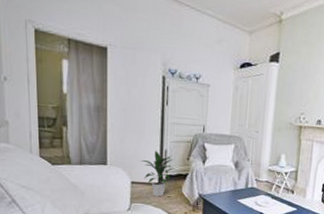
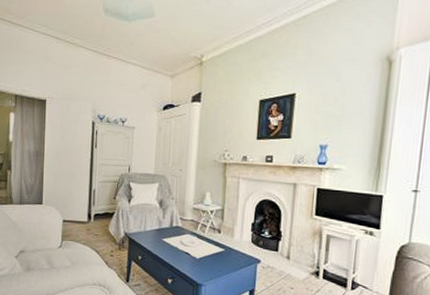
indoor plant: present [141,150,177,197] -> none [72,190,104,235]

